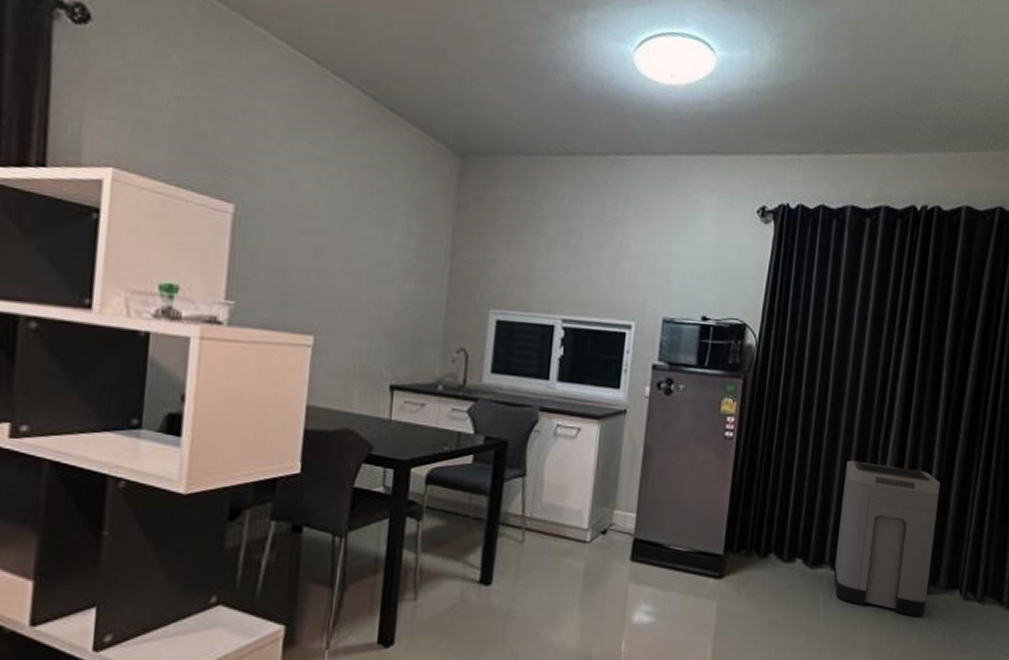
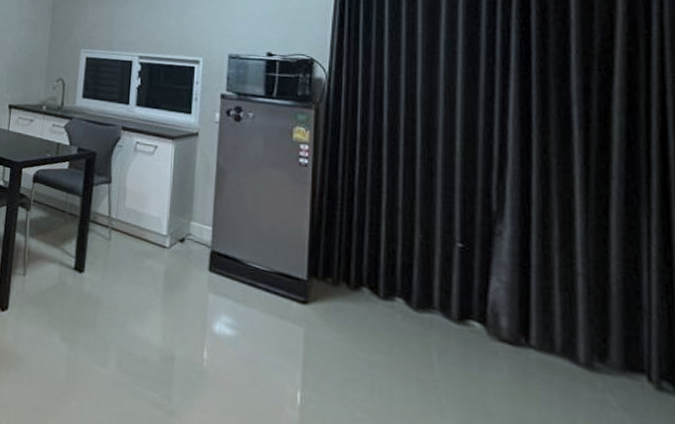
trash can: present [833,460,941,617] -> none [447,198,593,398]

